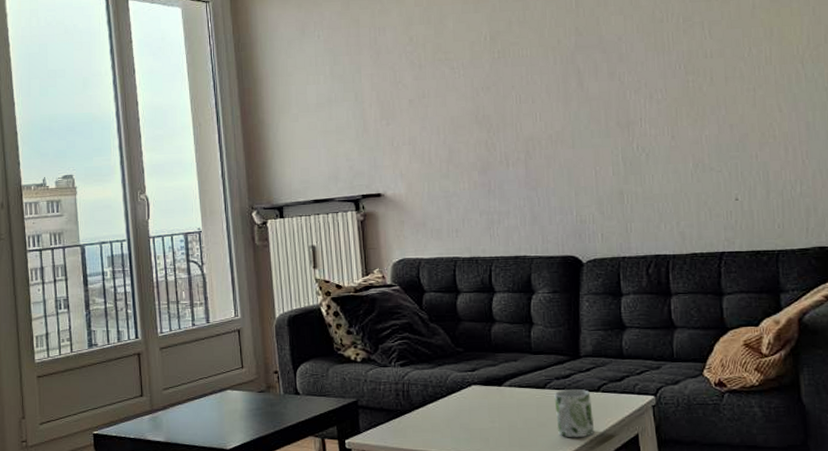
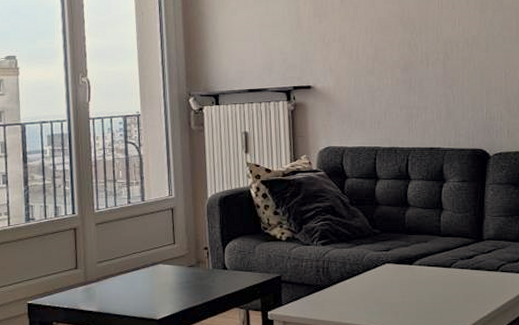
mug: present [554,389,595,438] -> none [458,269,493,312]

